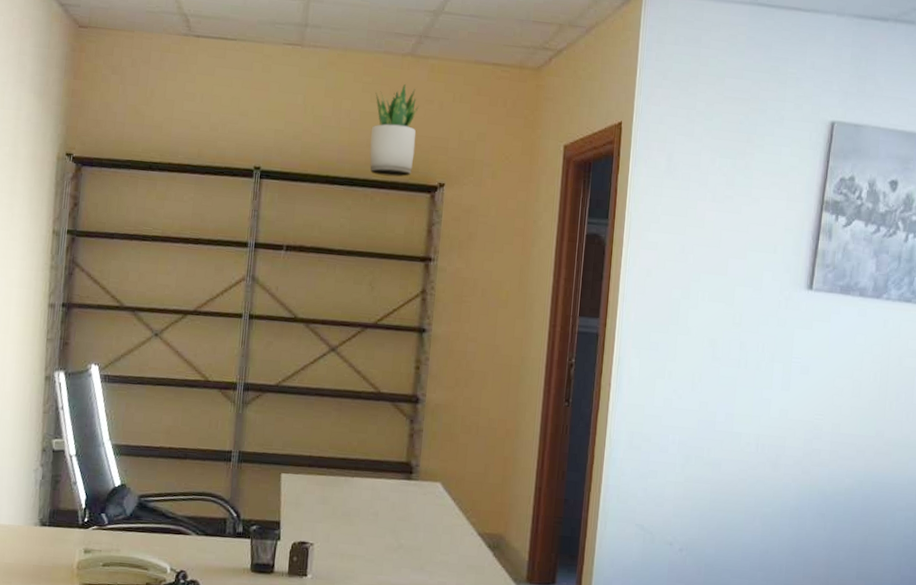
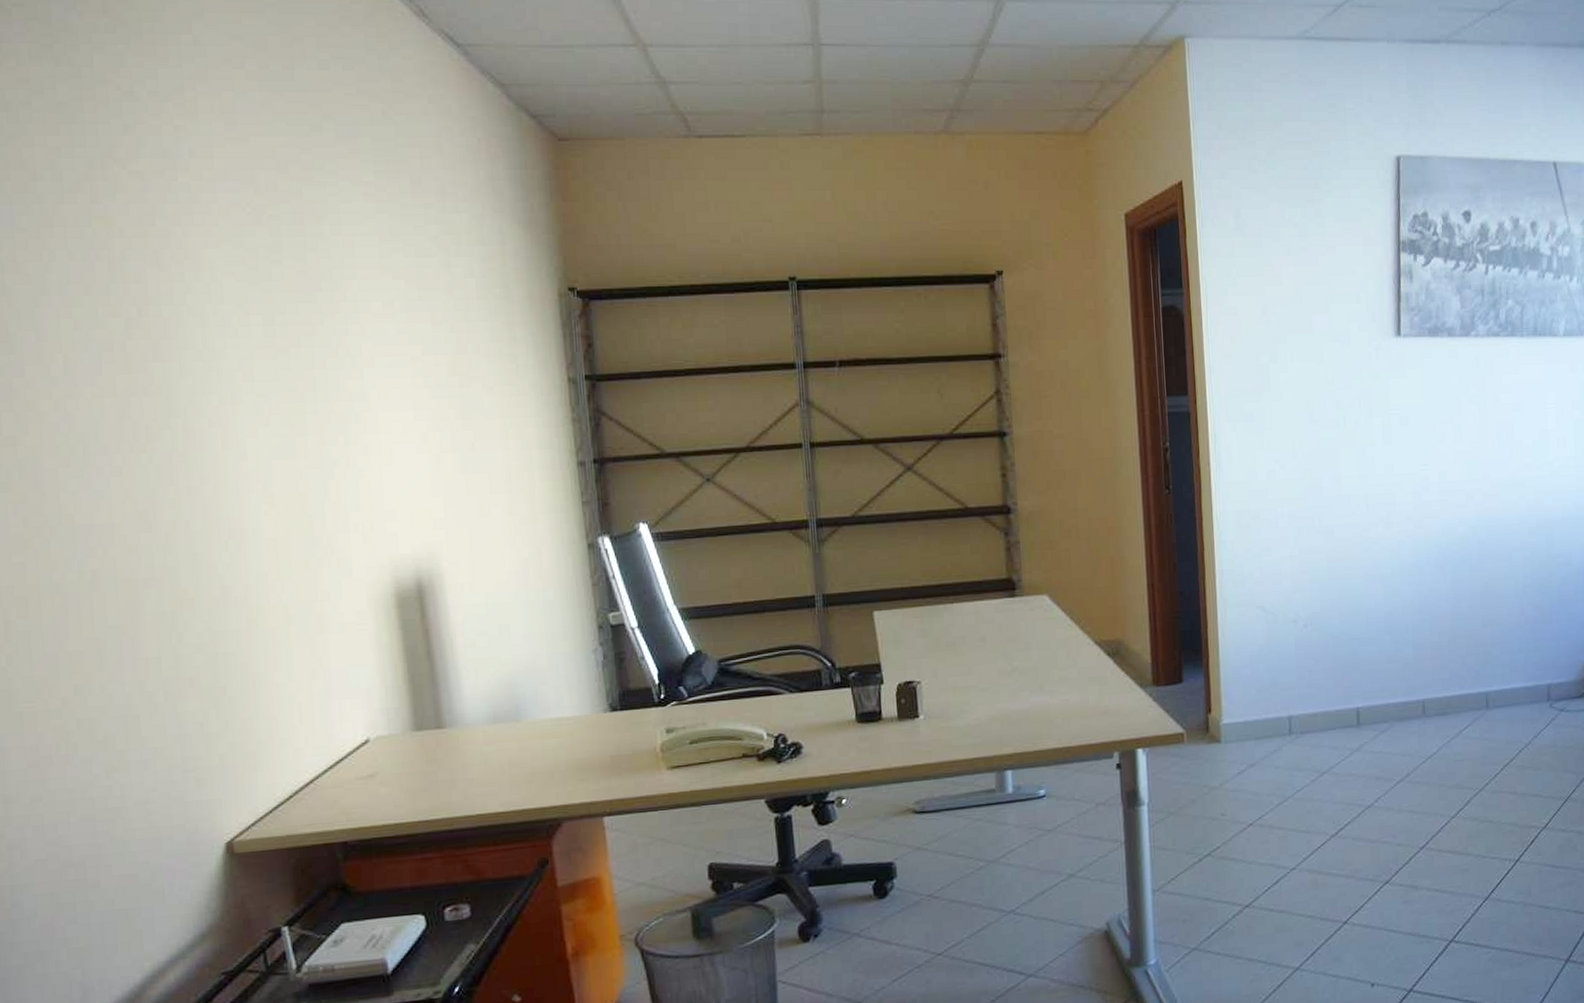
planter: present [369,84,419,177] -> none [911,166,965,270]

